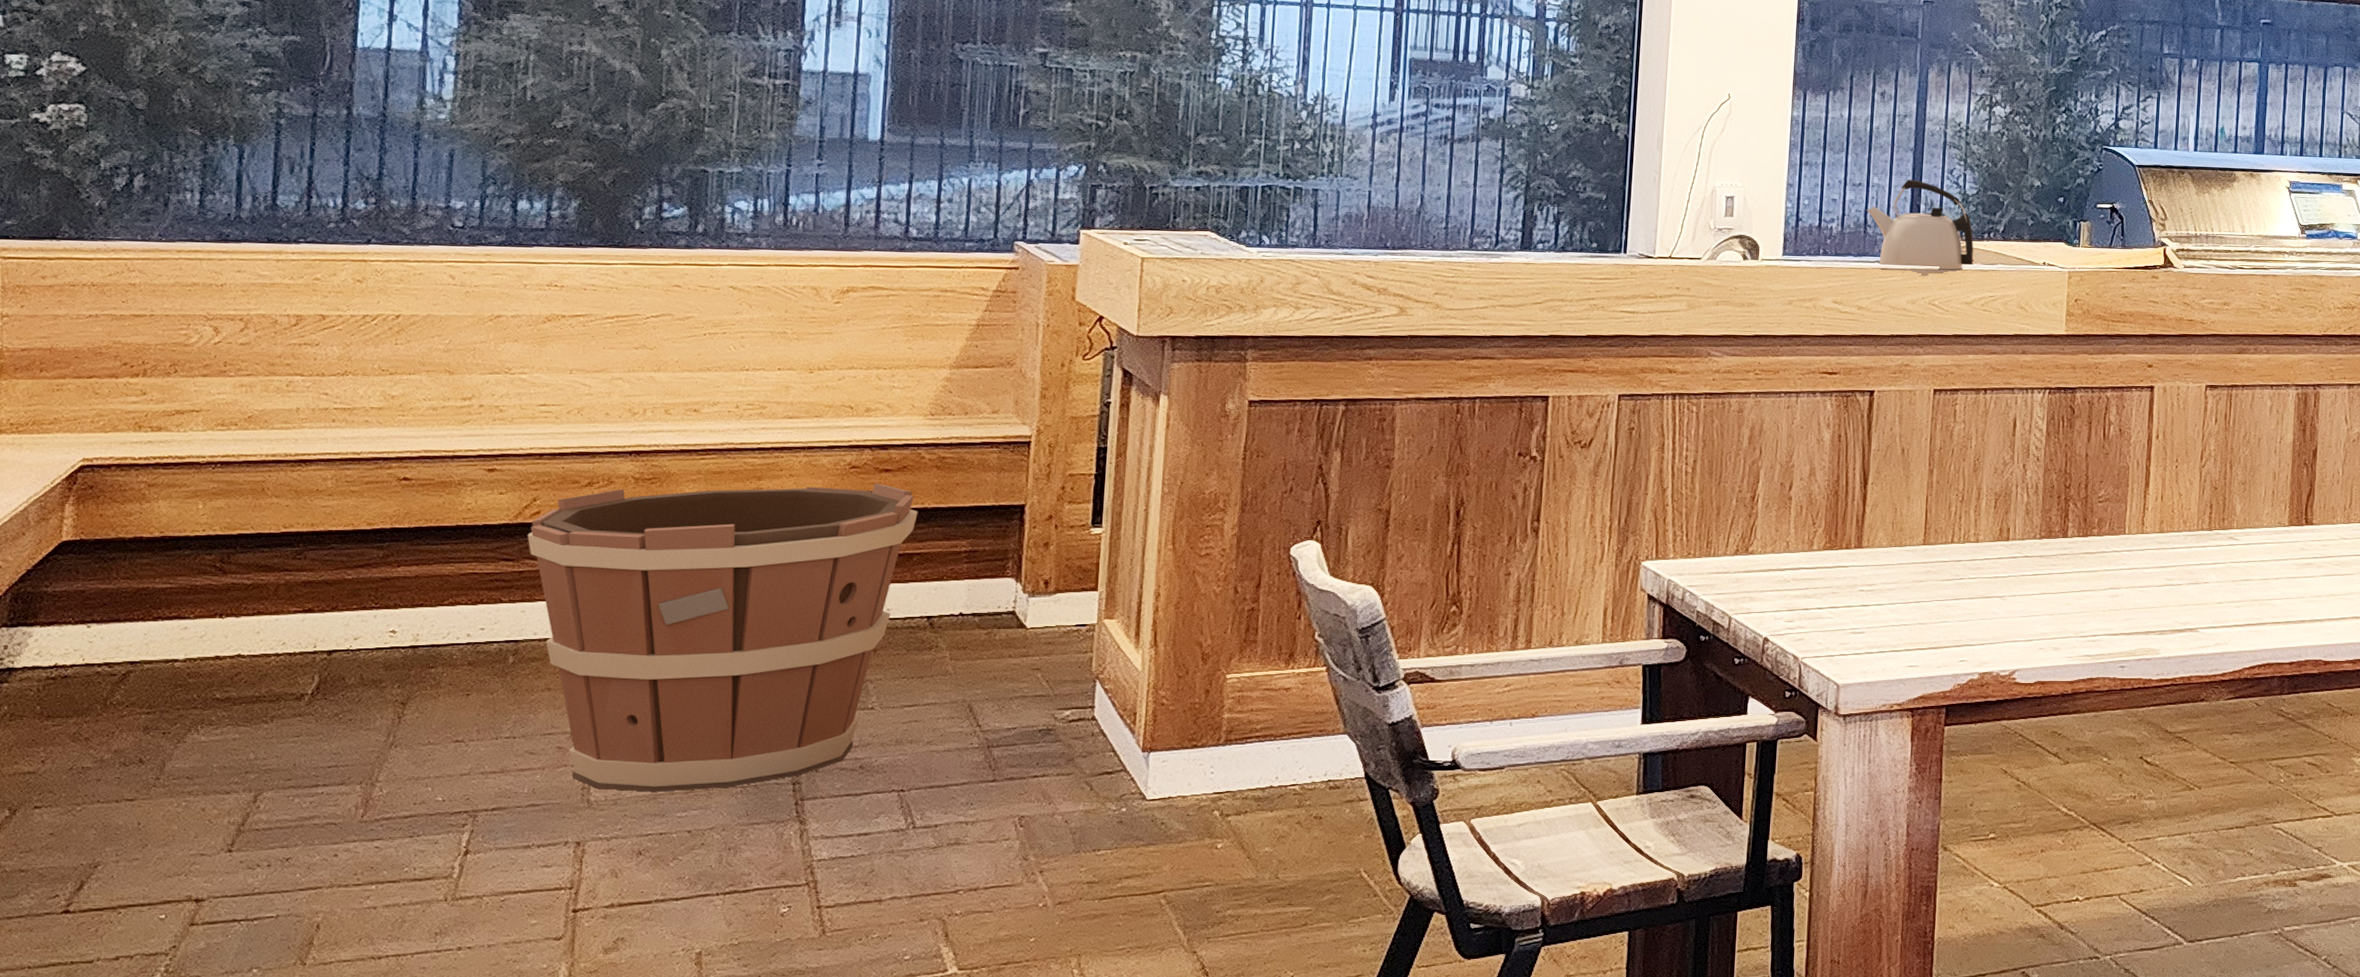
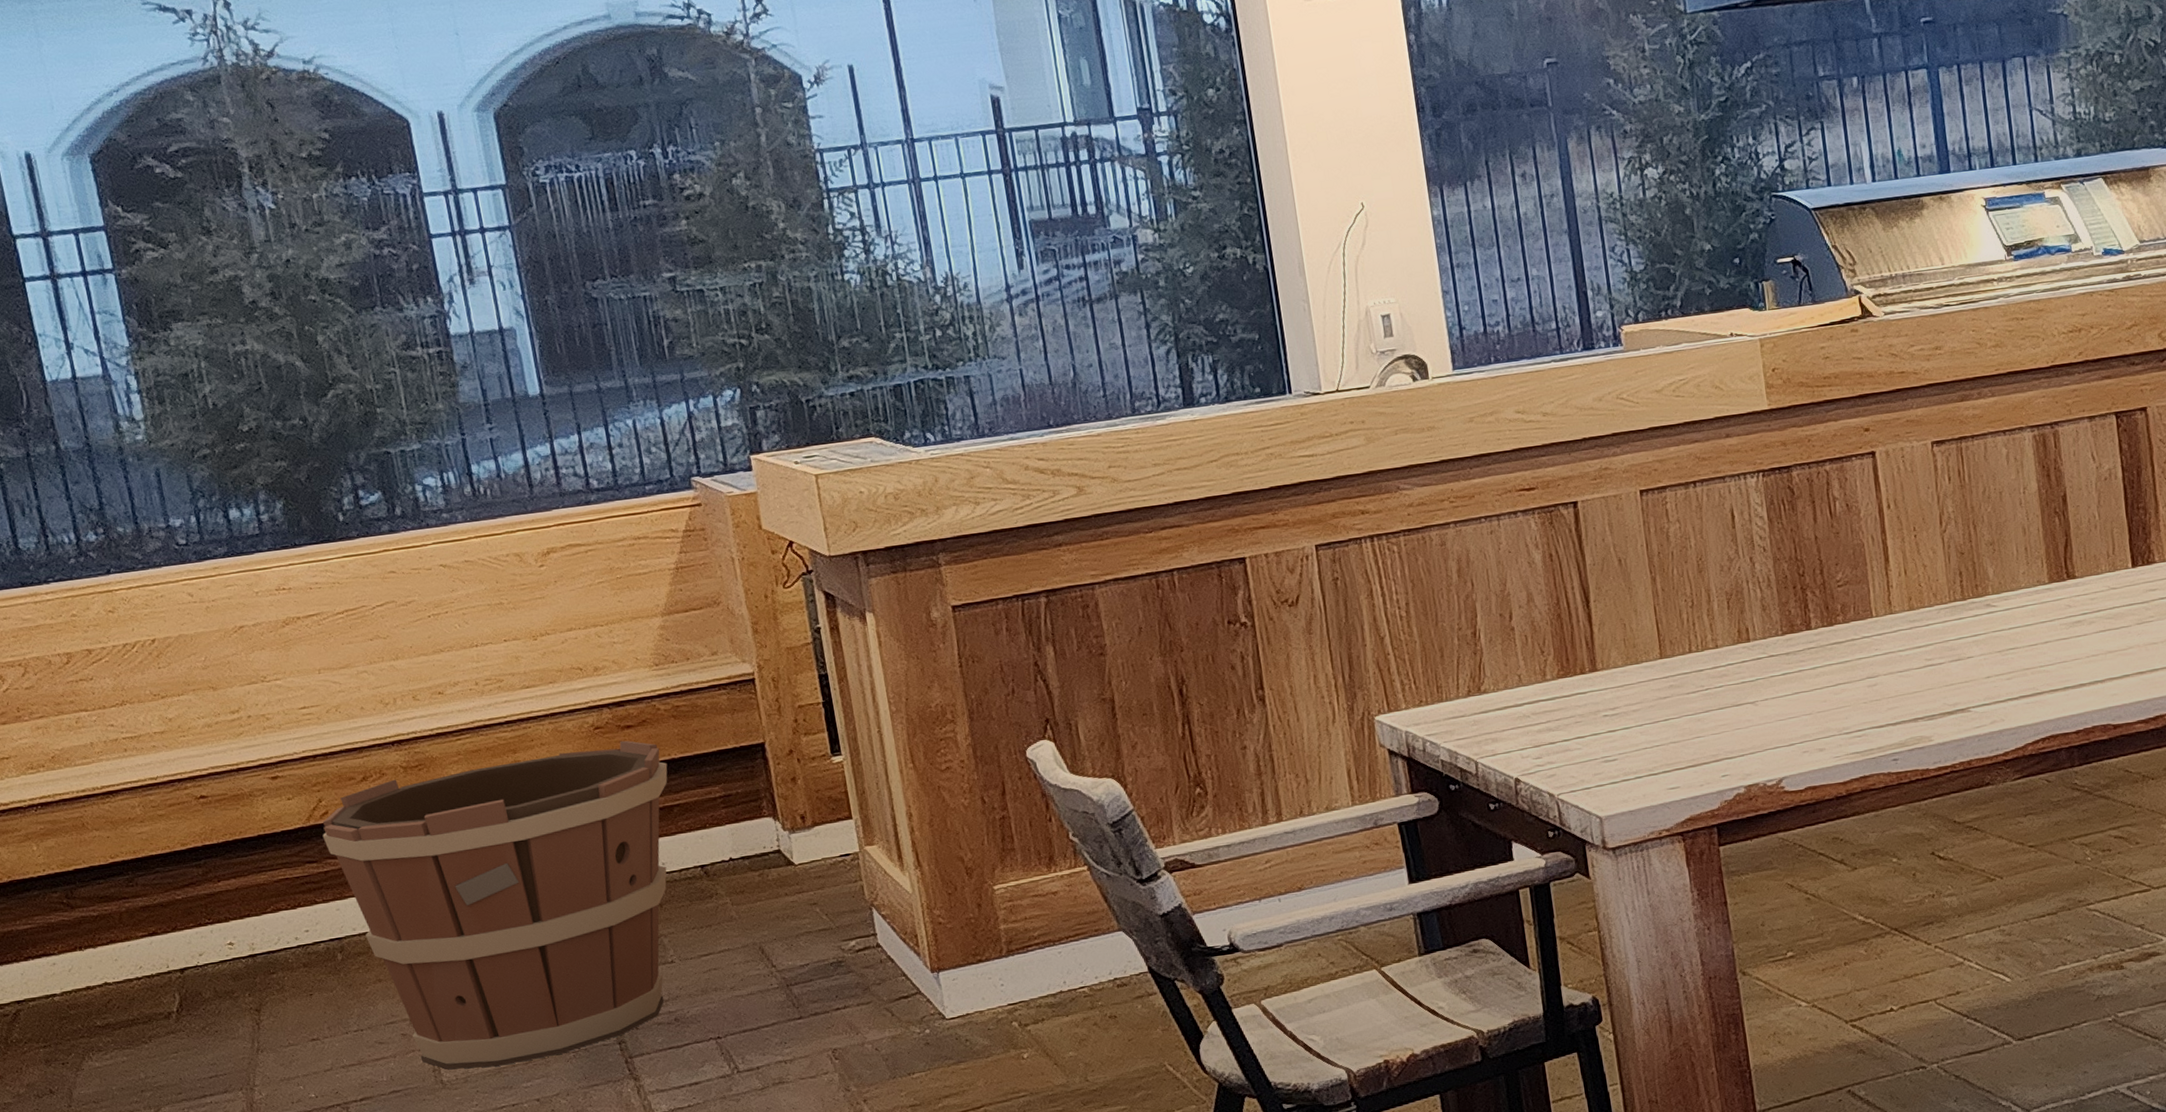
kettle: present [1866,179,1975,277] -> none [1530,264,1657,372]

